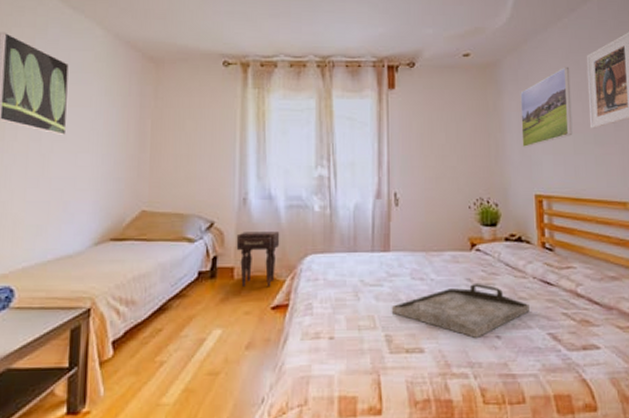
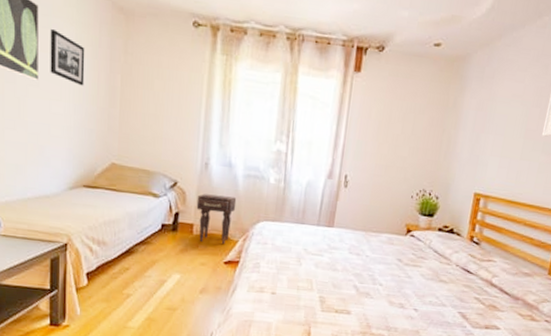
picture frame: none [77,84,115,135] -> present [50,28,85,86]
serving tray: present [391,284,529,338] -> none [327,264,448,308]
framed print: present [520,66,573,148] -> none [473,69,538,148]

